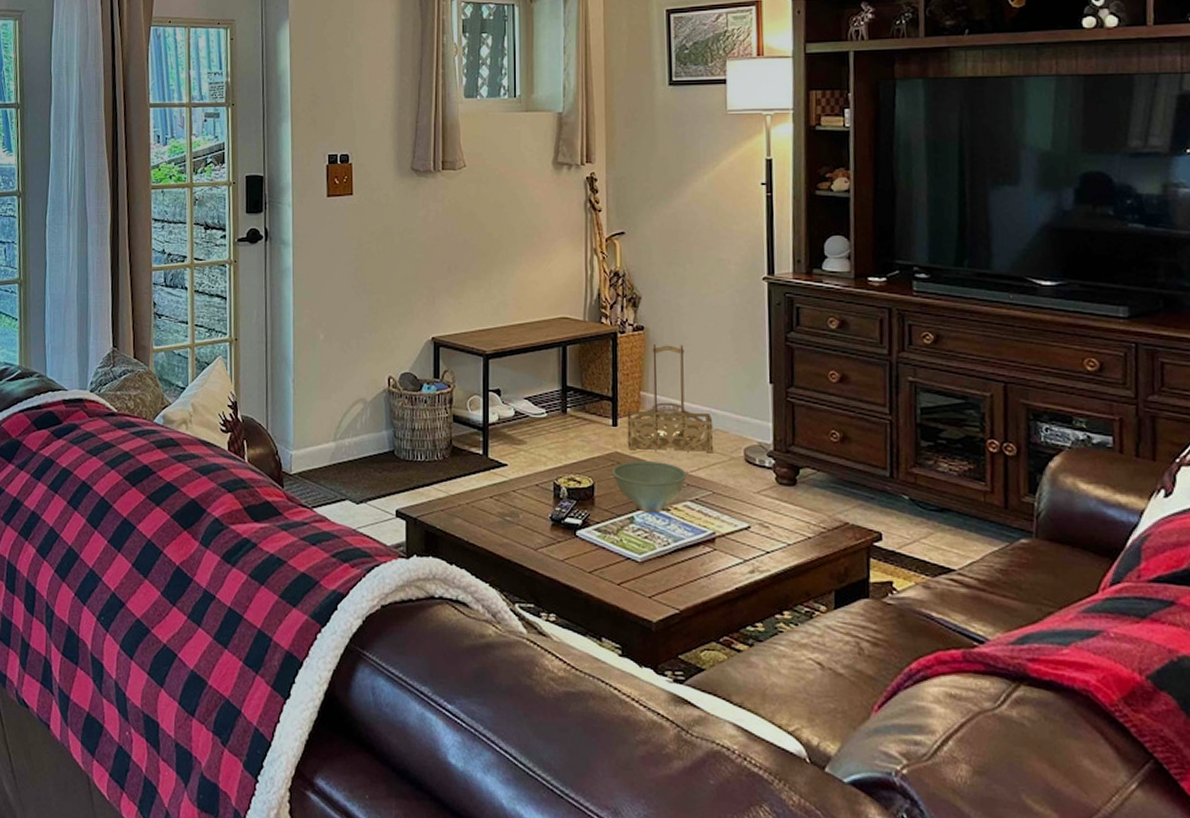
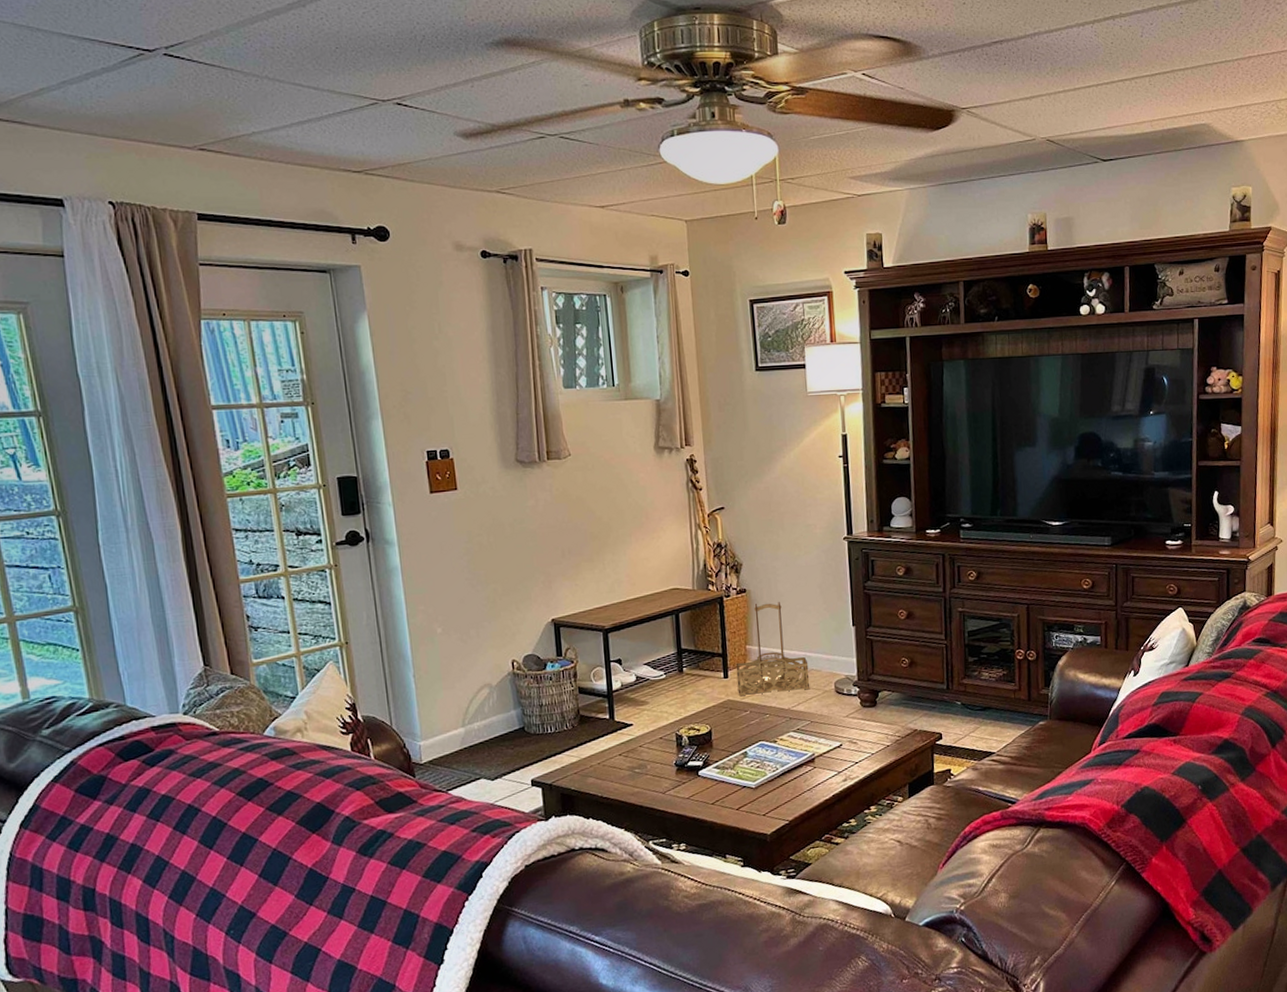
bowl: present [612,461,687,513] -> none [726,702,789,747]

